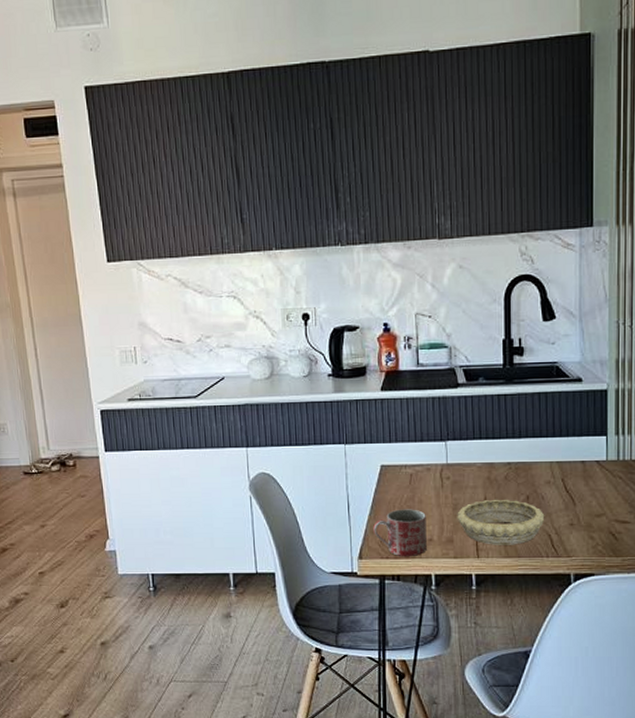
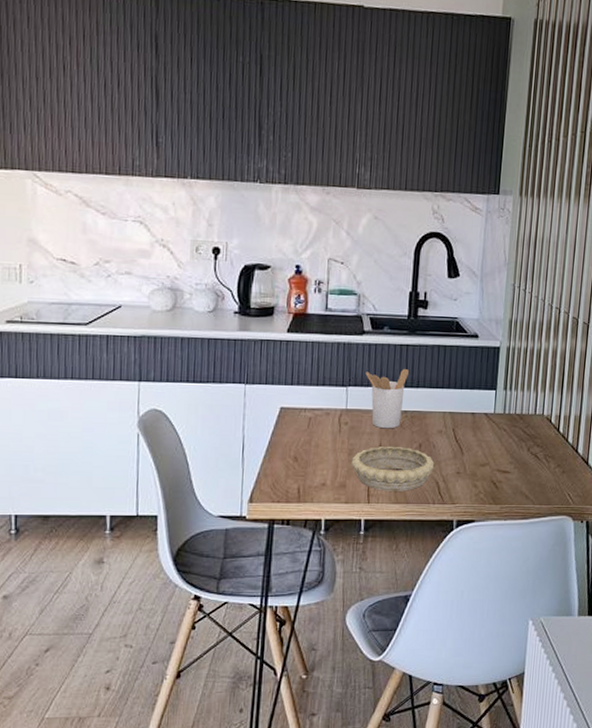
mug: present [373,509,427,557] -> none [267,452,321,502]
utensil holder: none [463,420,509,482] -> present [365,369,409,429]

